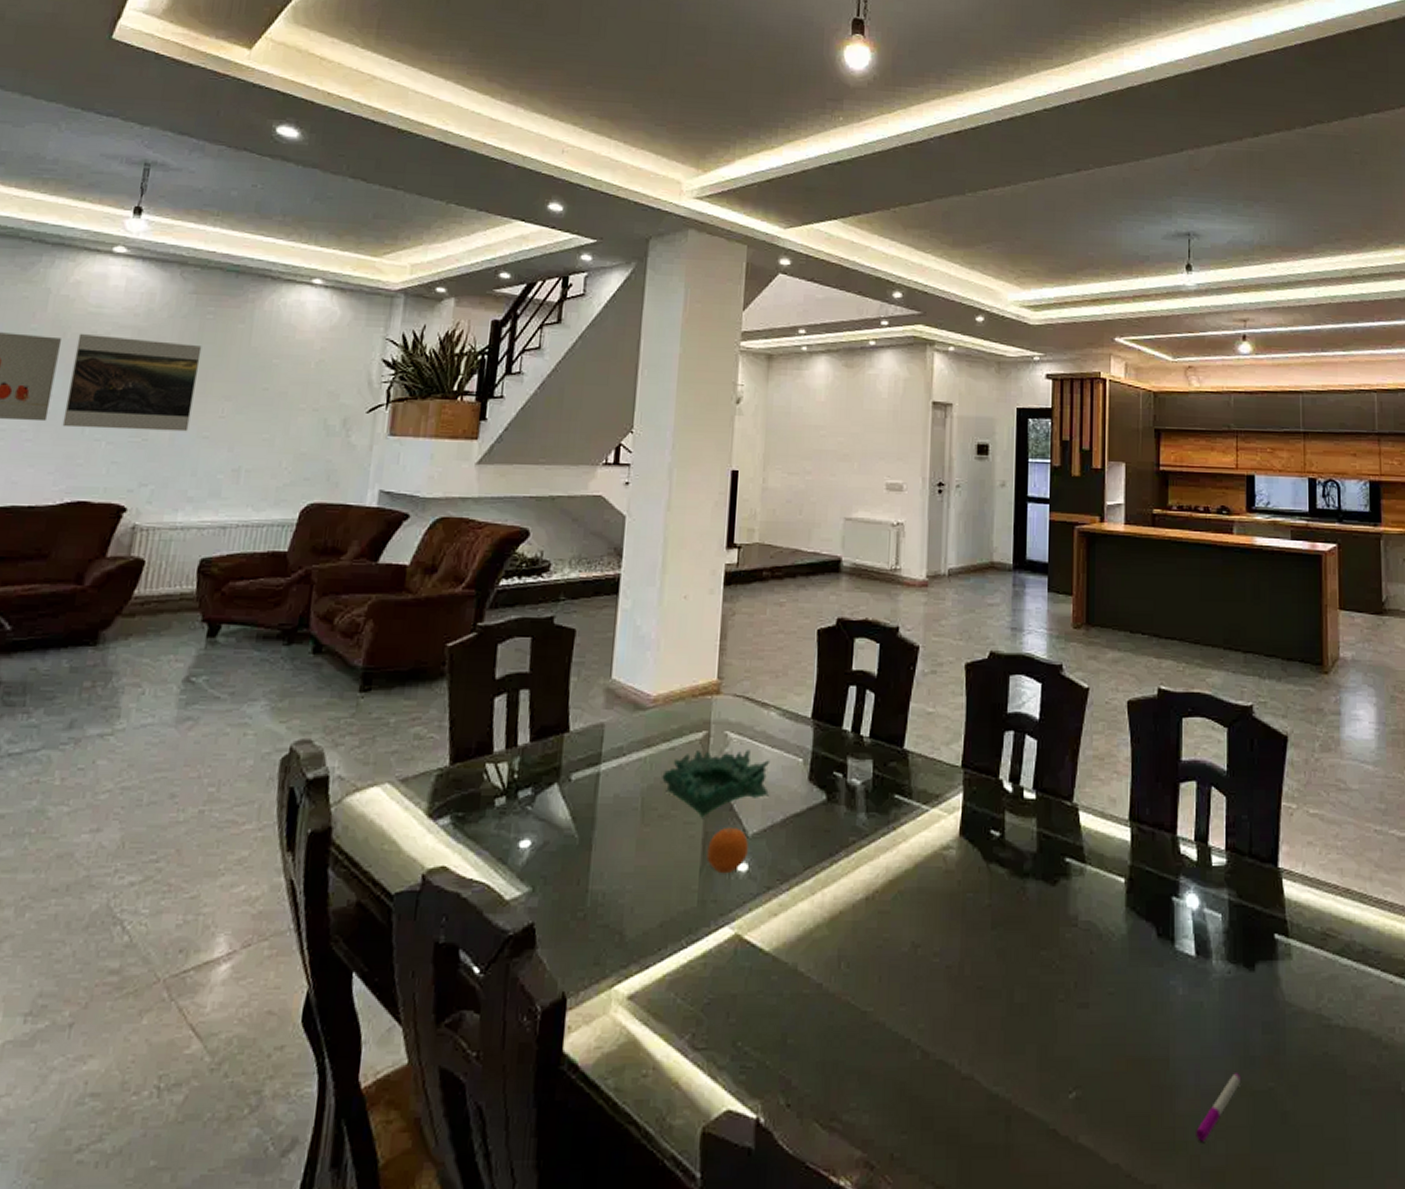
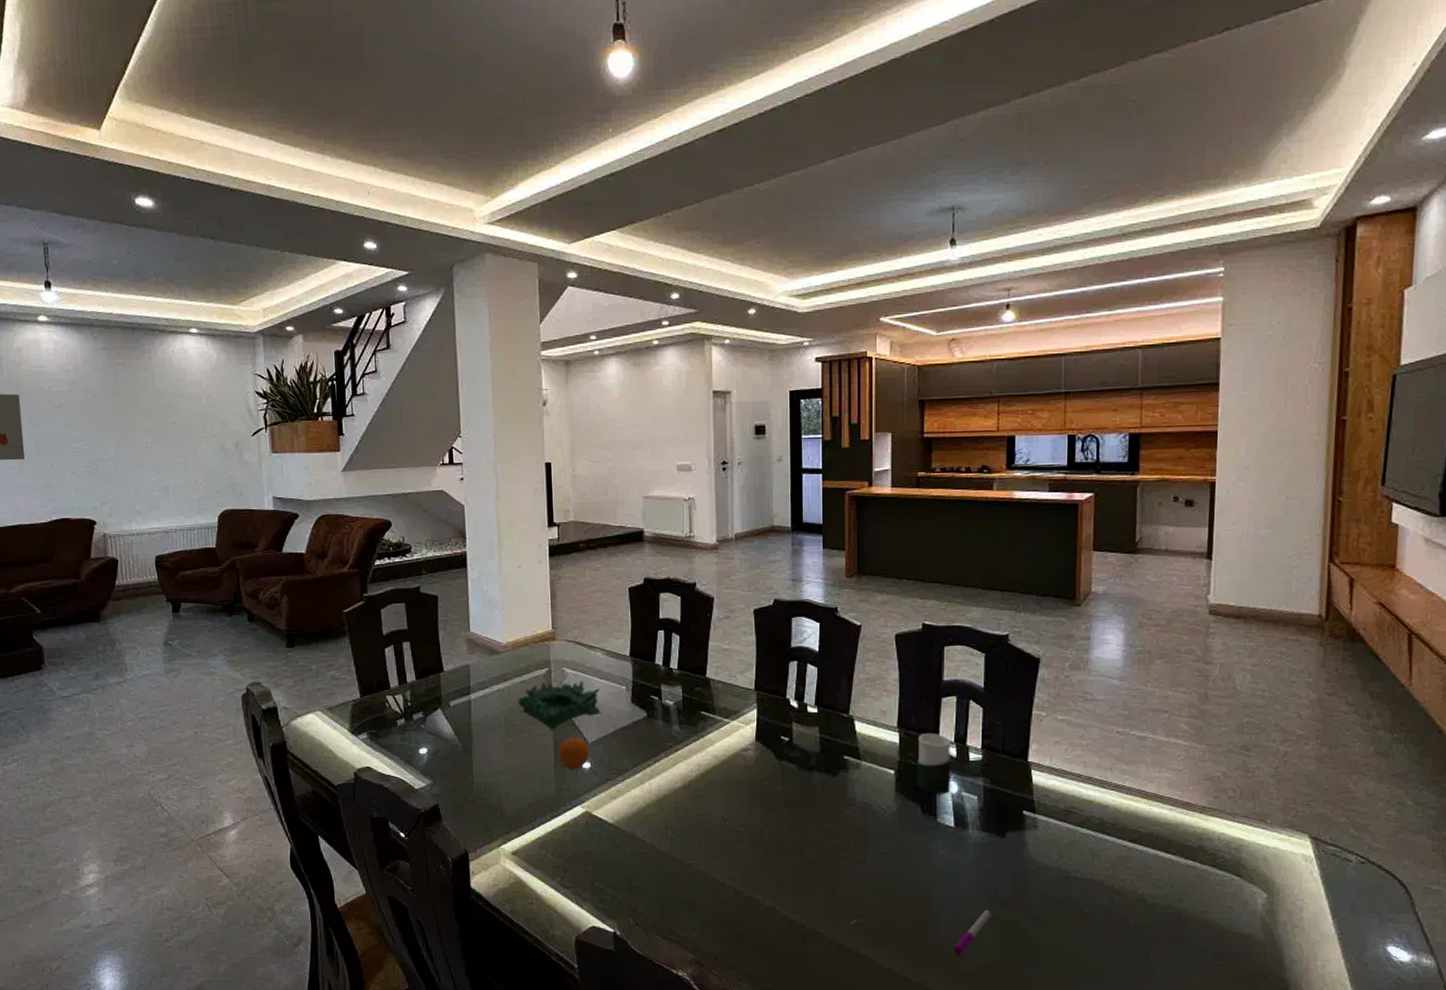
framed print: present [62,334,202,432] -> none [30,389,125,464]
cup: none [1137,828,1191,910] -> present [904,732,951,794]

